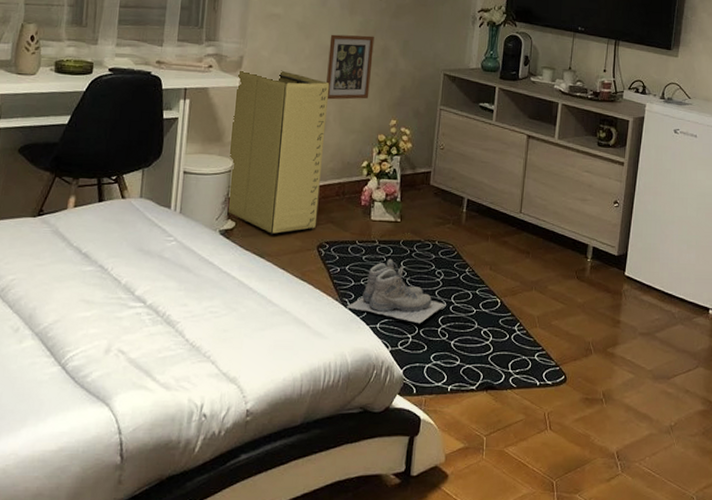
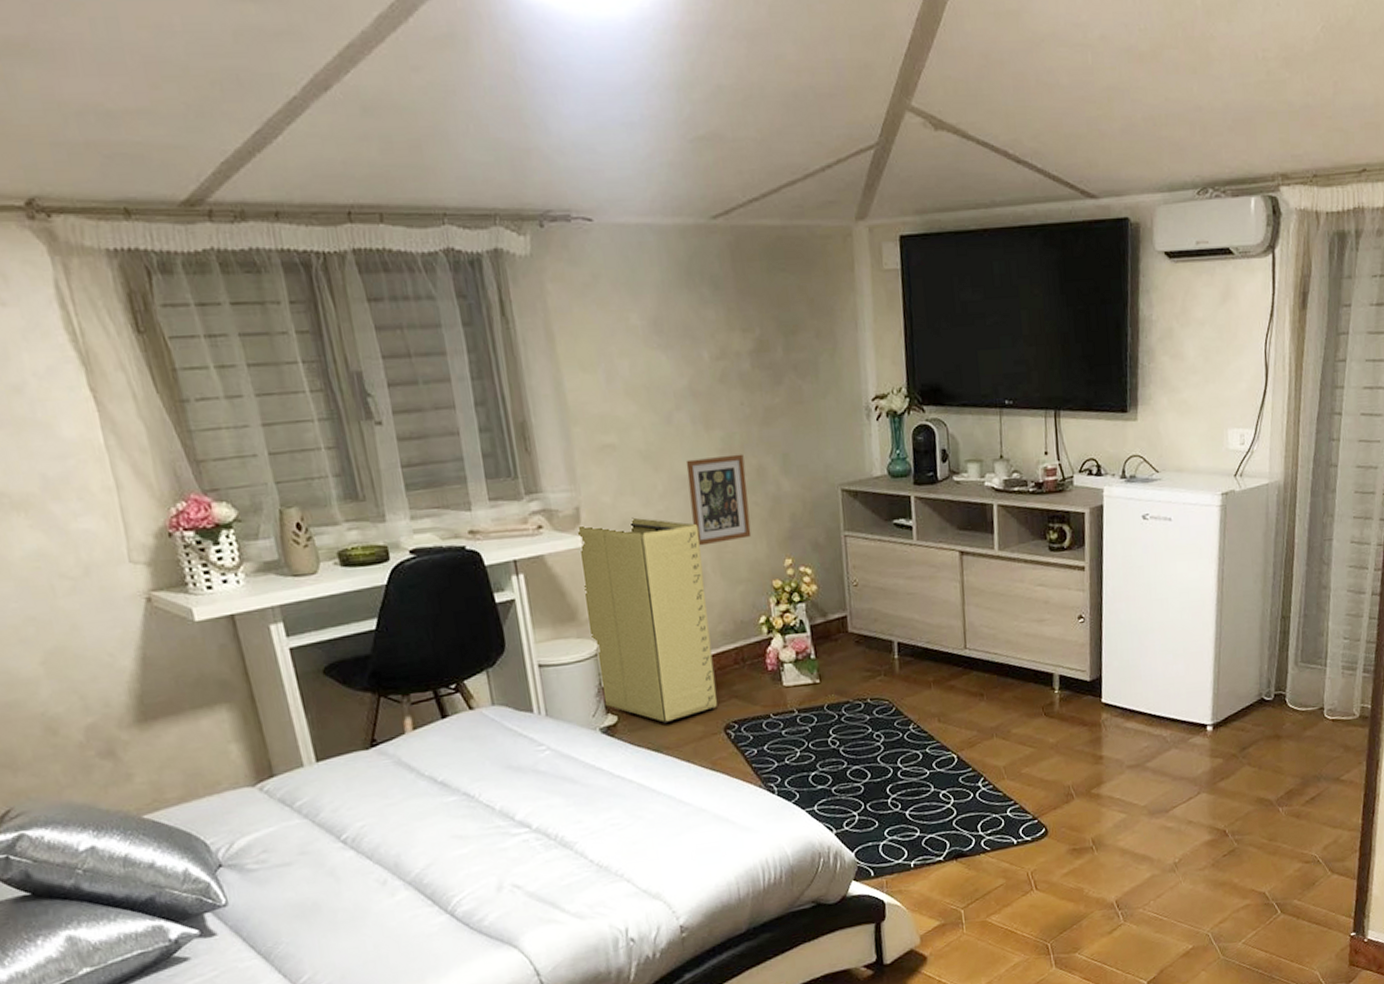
boots: present [347,258,446,324] -> none [774,728,893,798]

